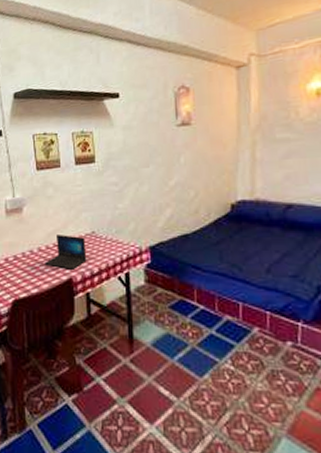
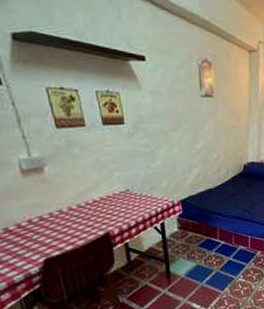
laptop: present [45,235,87,270] -> none [77,193,123,225]

